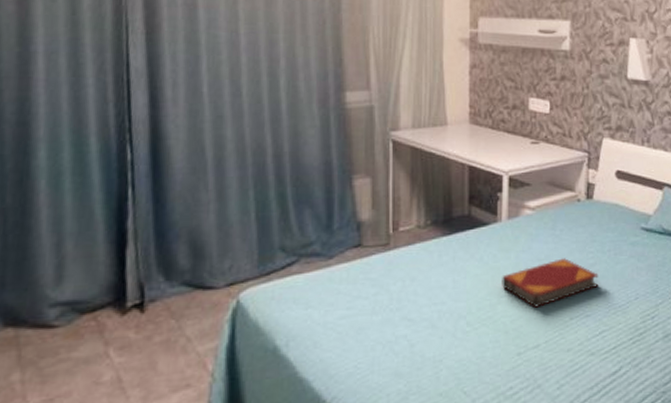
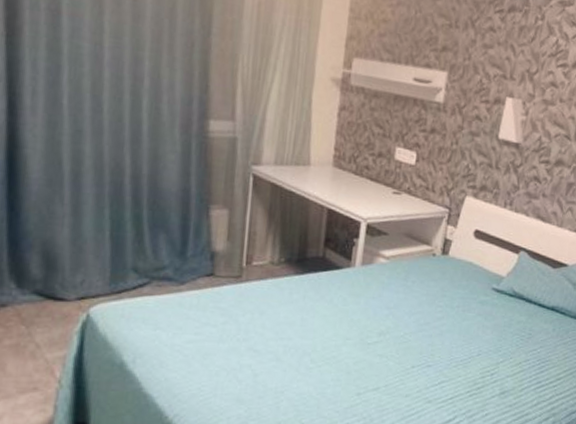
hardback book: present [502,258,599,308] -> none [349,309,445,353]

